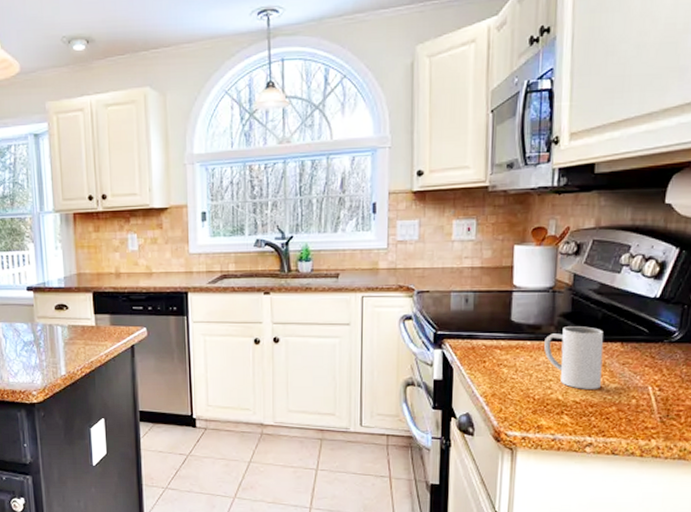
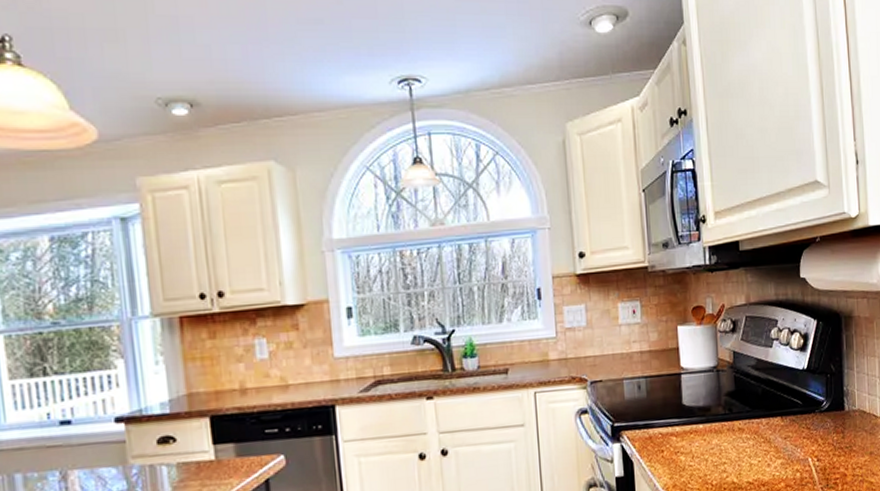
mug: present [544,326,604,389] -> none [715,403,769,469]

